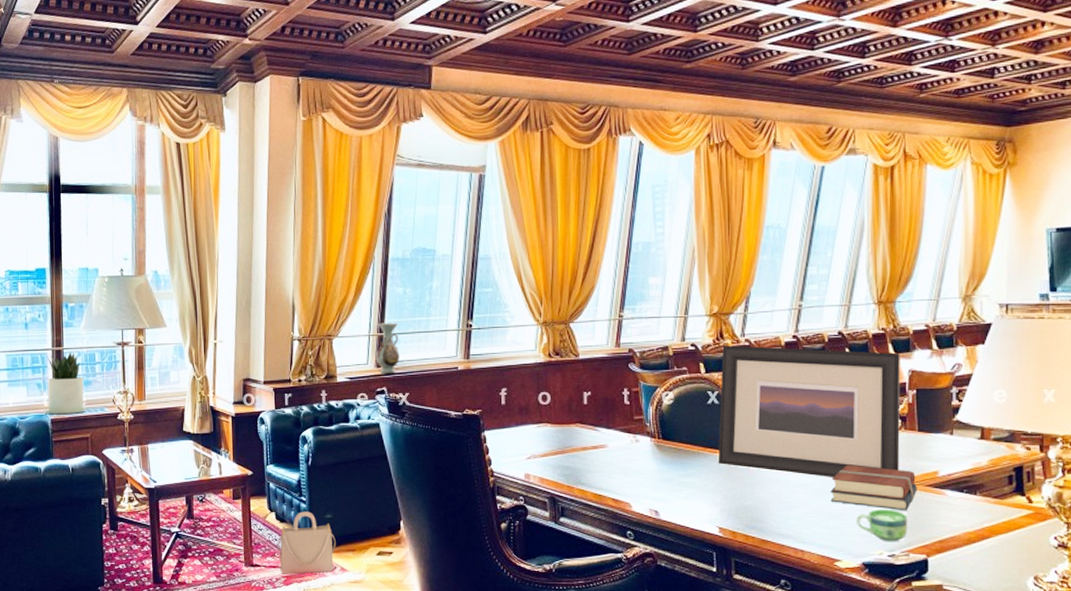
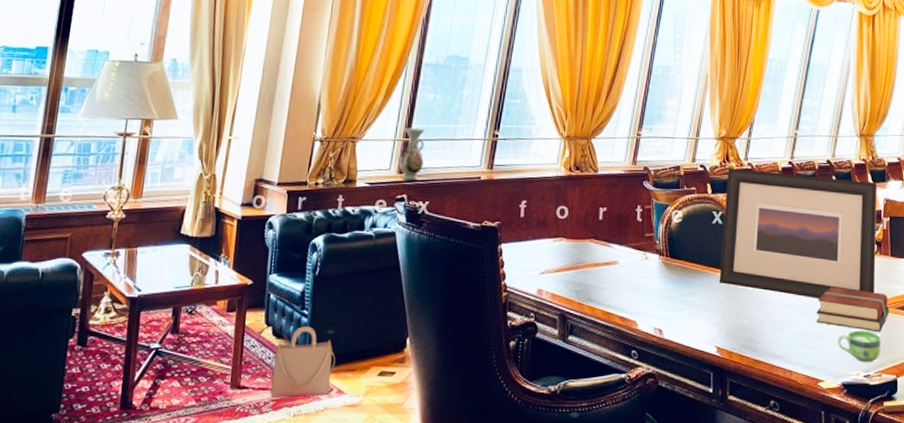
planter: present [44,352,87,415] -> none [19,140,74,211]

